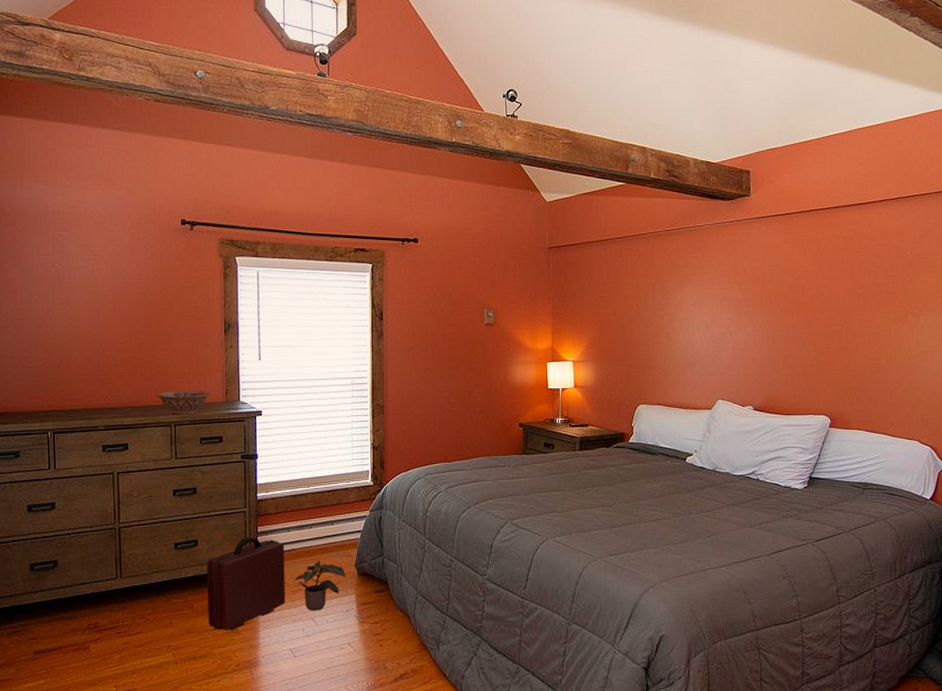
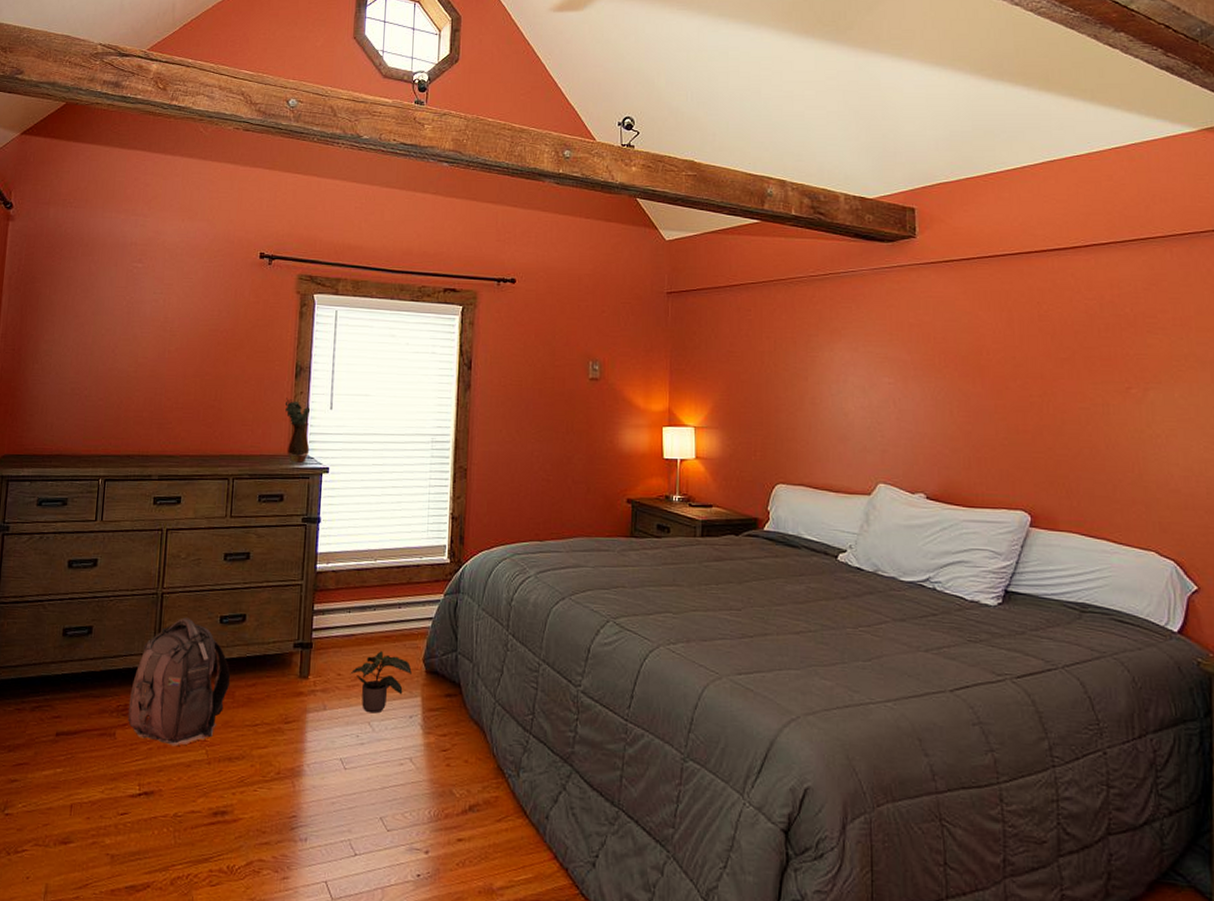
backpack: none [97,546,189,653] -> present [126,617,231,747]
decorative bowl: present [155,390,211,416] -> none [215,439,276,468]
briefcase: present [207,536,285,630] -> none [249,614,343,728]
vase: none [216,351,243,408] -> present [284,398,311,463]

